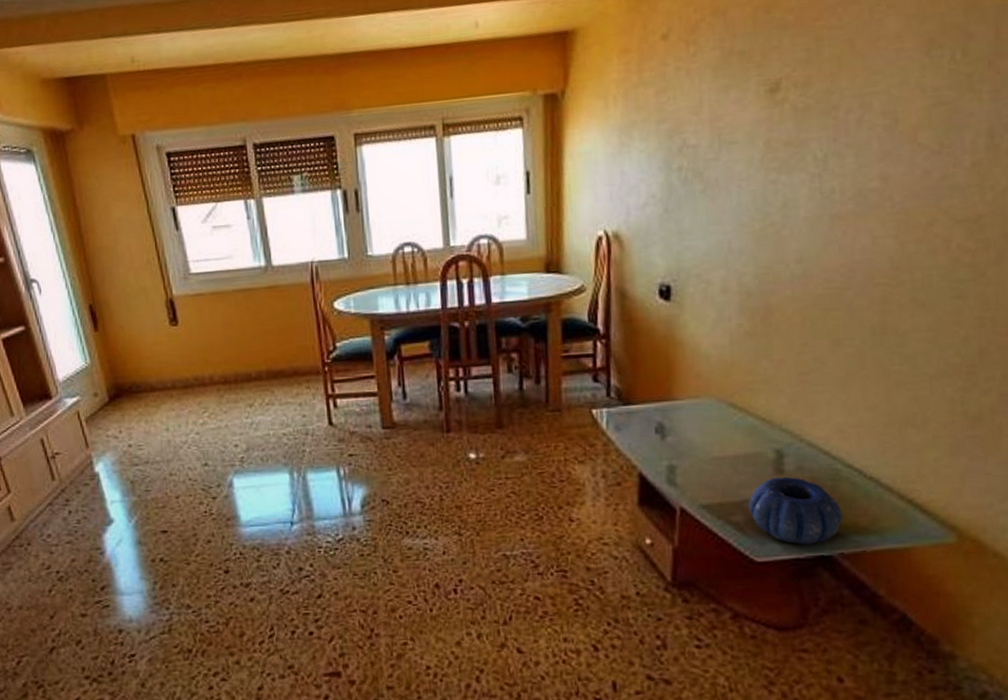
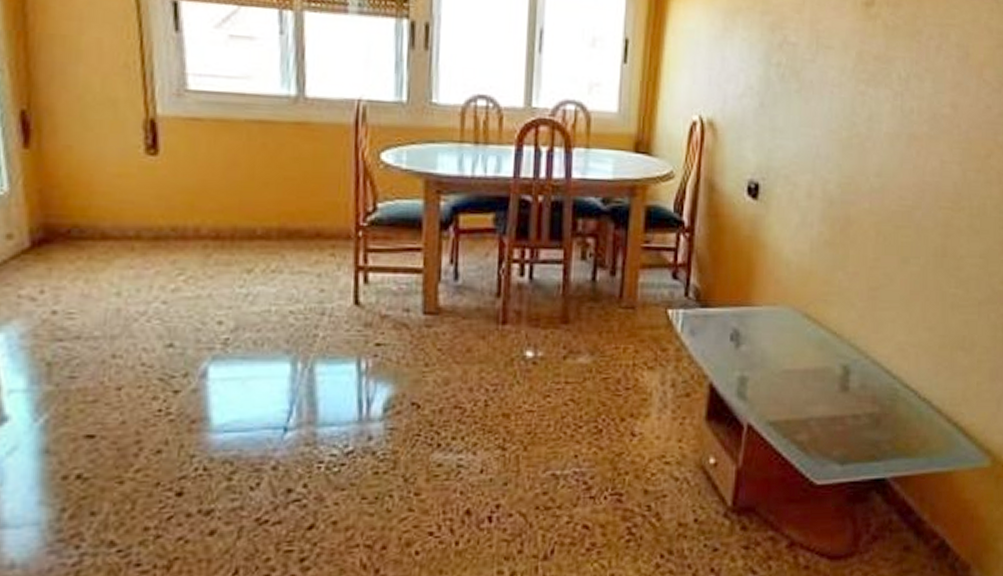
decorative bowl: present [748,476,843,545] -> none [813,394,897,467]

